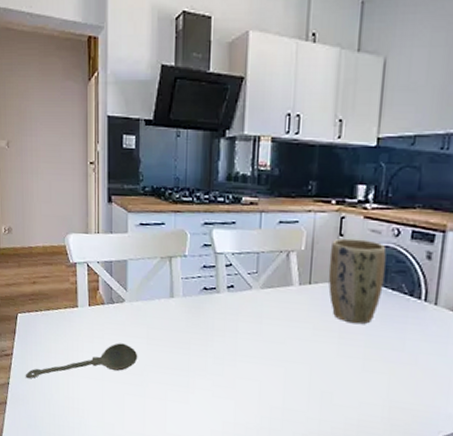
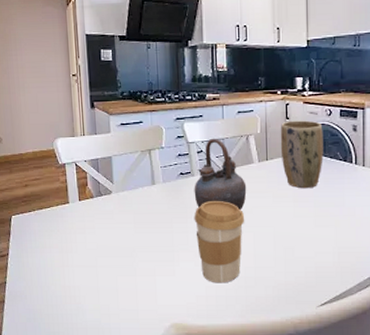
spoon: present [25,343,138,379] -> none [21,230,127,275]
coffee cup: none [215,324,276,421] -> present [194,200,245,283]
teapot: none [218,250,282,339] -> present [194,138,247,210]

